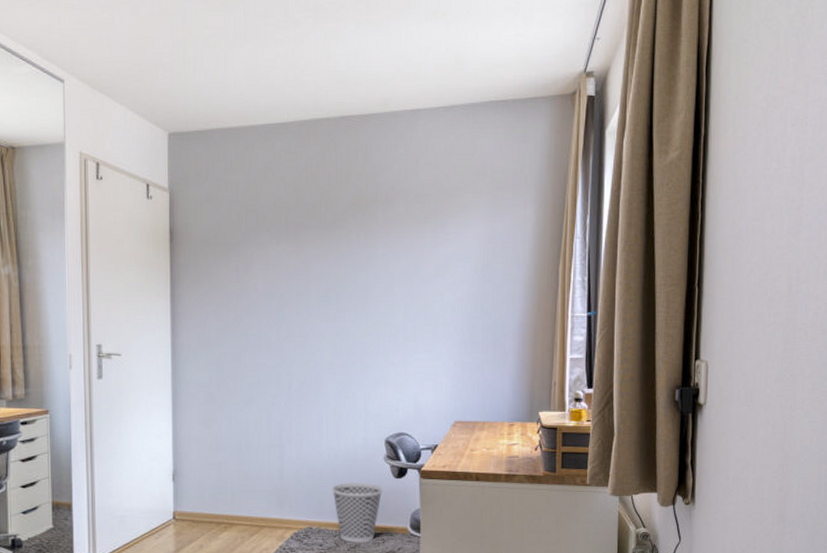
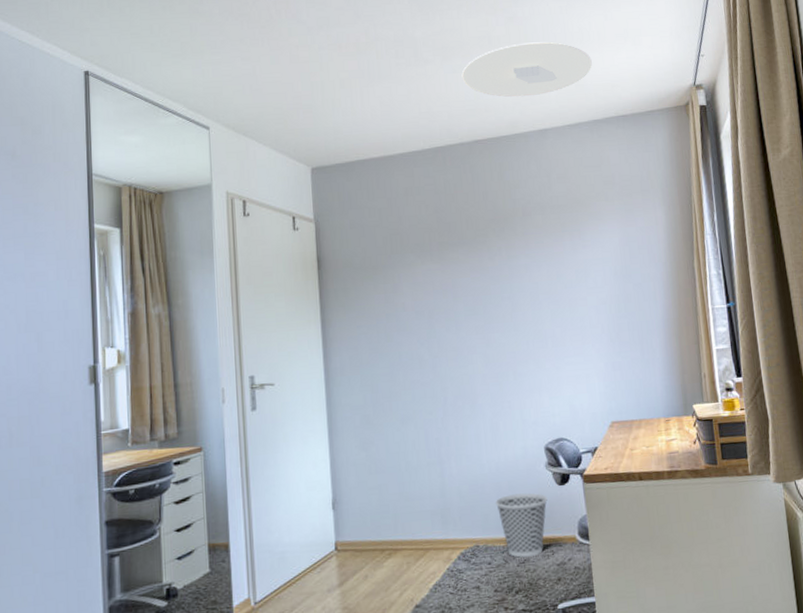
ceiling light: none [334,10,476,71] -> present [461,42,592,98]

